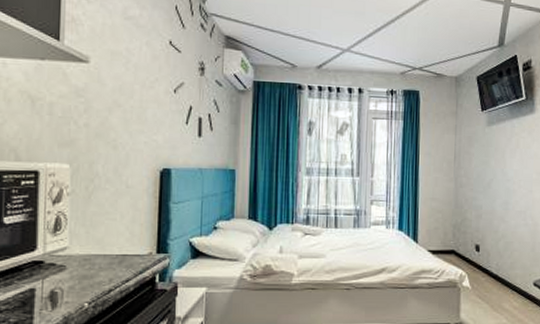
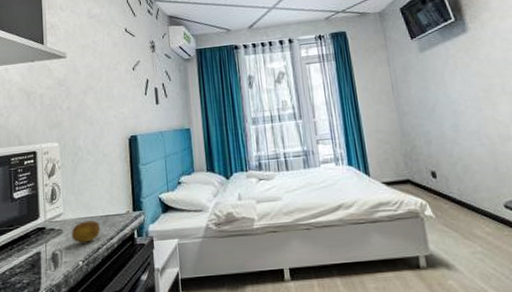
fruit: none [77,258,114,283] -> present [71,220,100,243]

